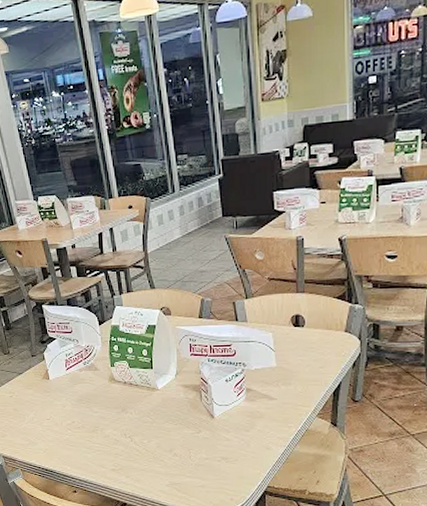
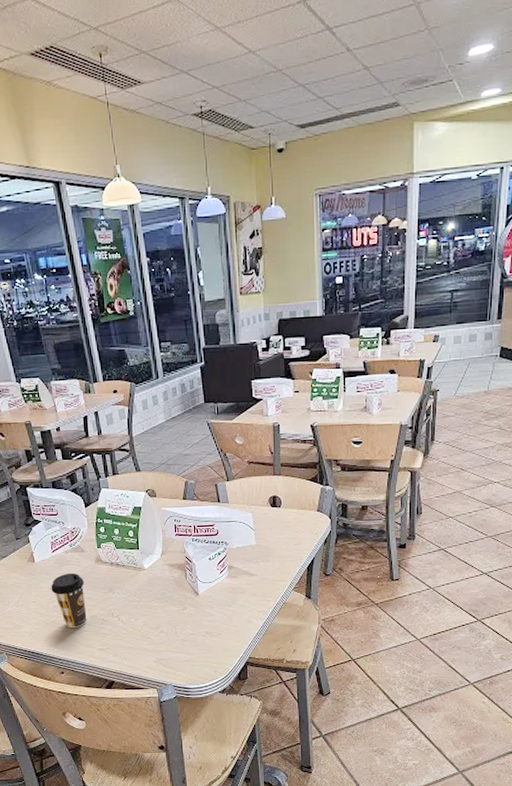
coffee cup: none [64,391,100,448] -> present [51,573,87,629]

